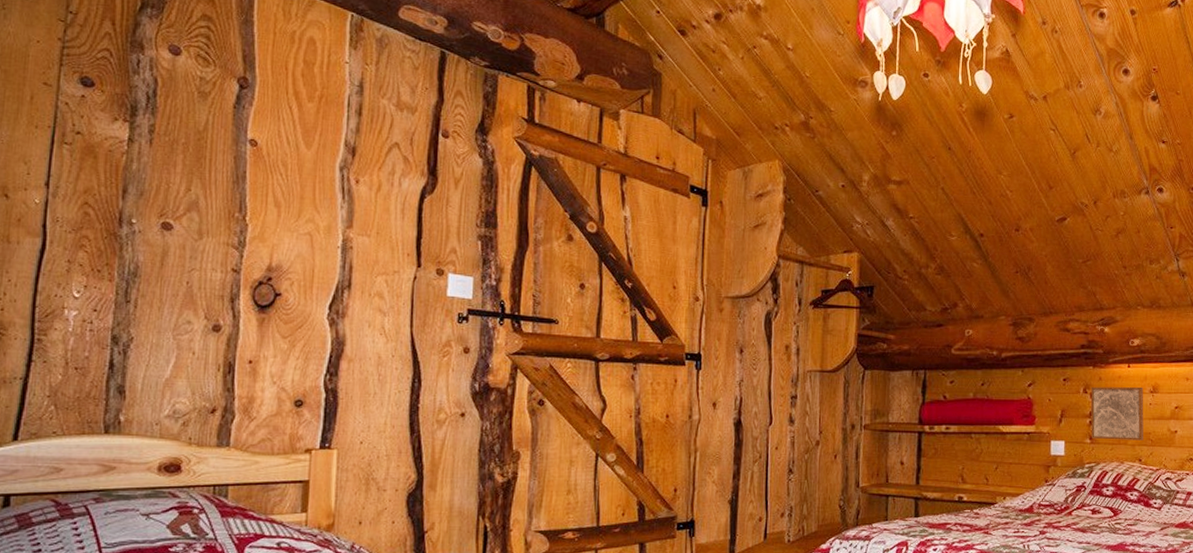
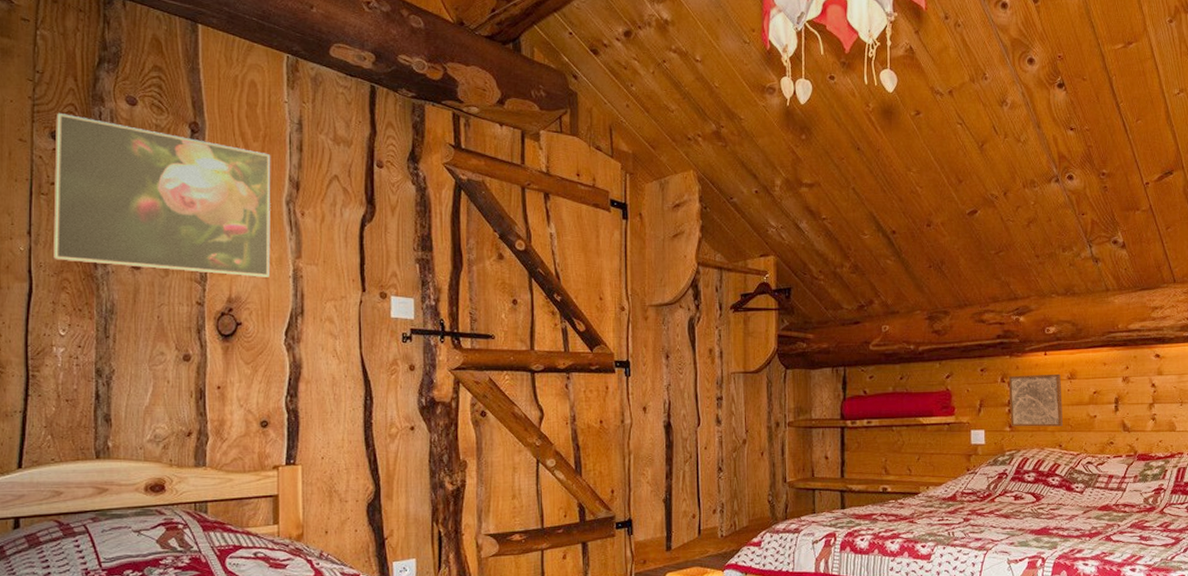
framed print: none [71,57,327,248] -> present [52,112,271,279]

